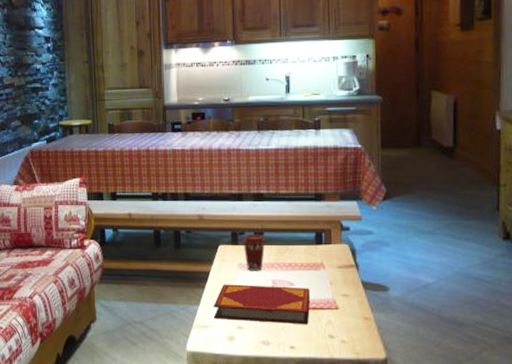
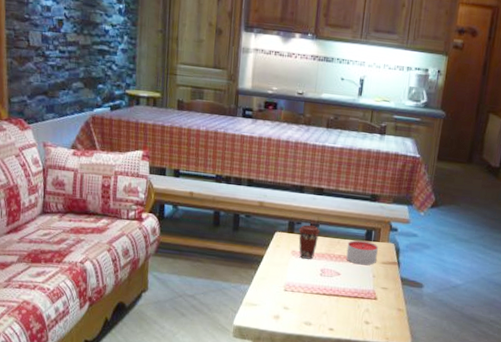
hardback book: present [213,284,310,324] -> none [262,268,354,310]
candle: none [297,244,331,272] -> present [346,240,378,265]

